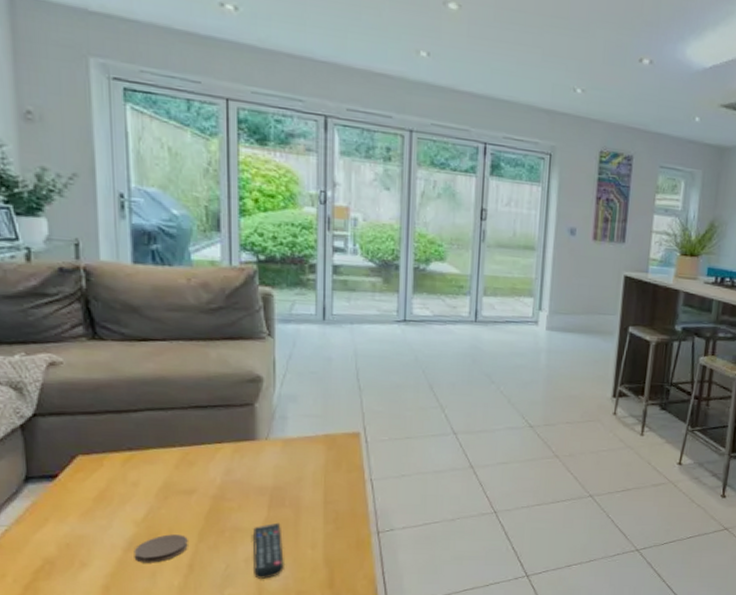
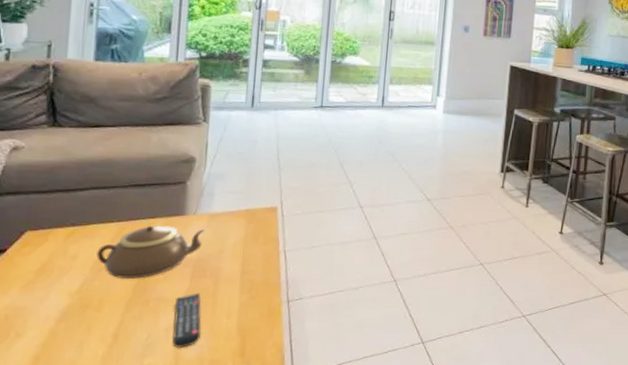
coaster: present [134,534,188,563] -> none [65,305,116,333]
teapot: none [160,450,280,507] -> present [96,225,205,279]

